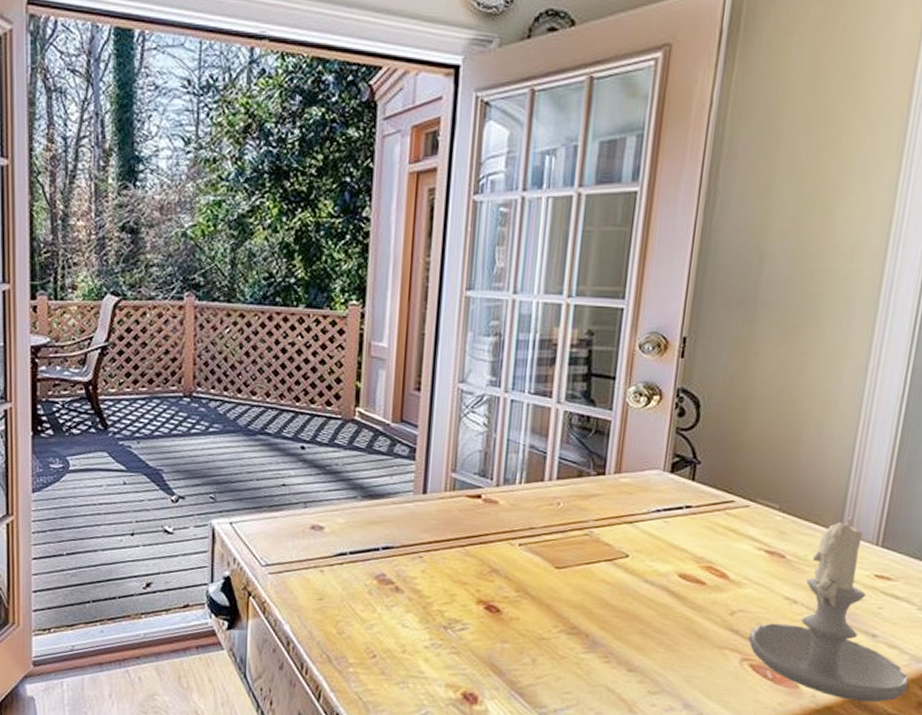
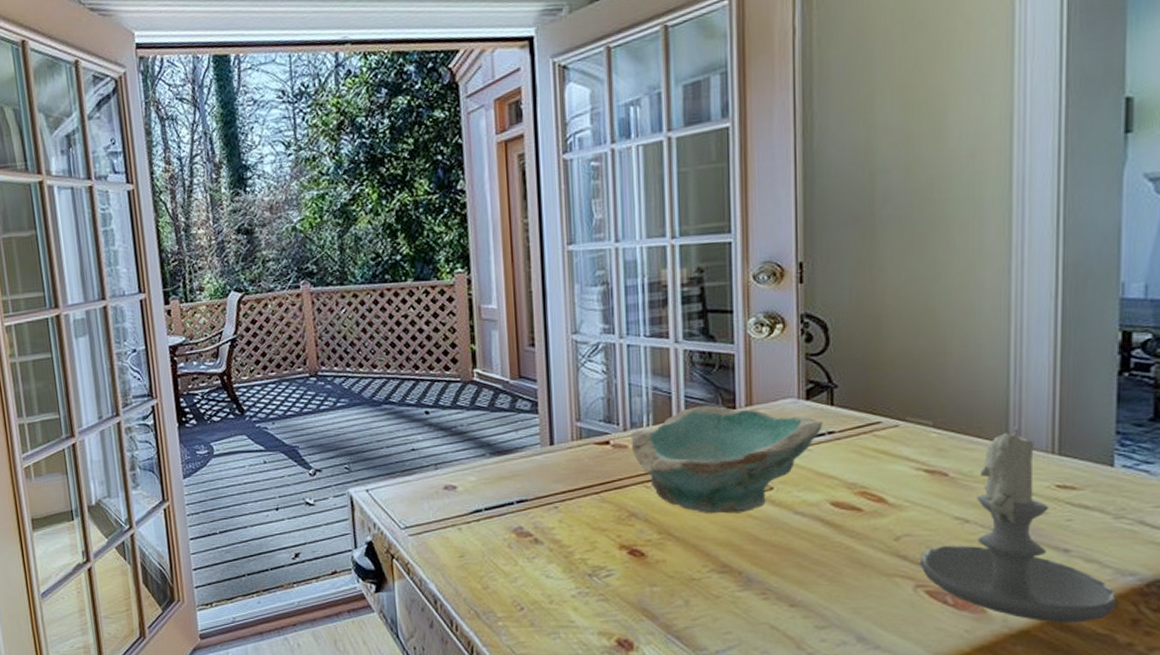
bowl: none [501,468,683,578] -> present [630,405,823,514]

